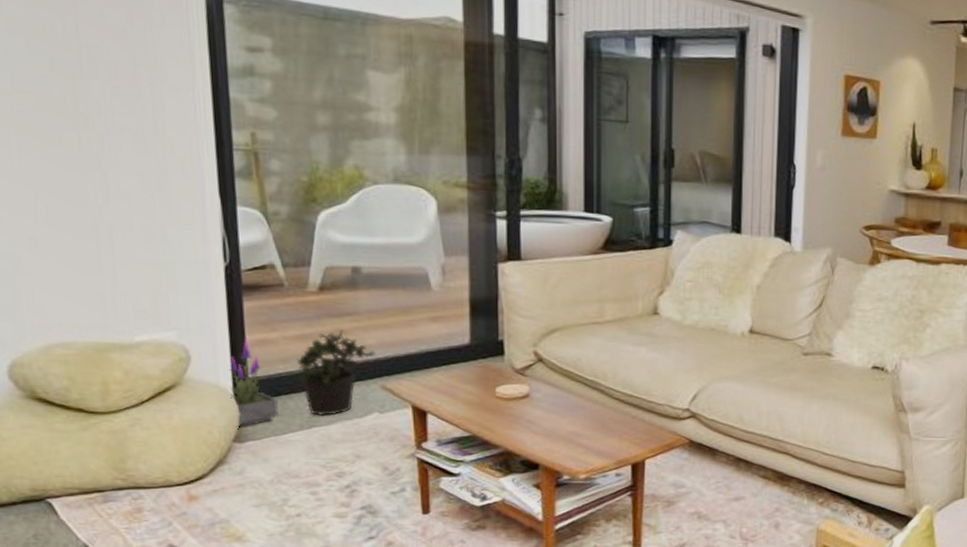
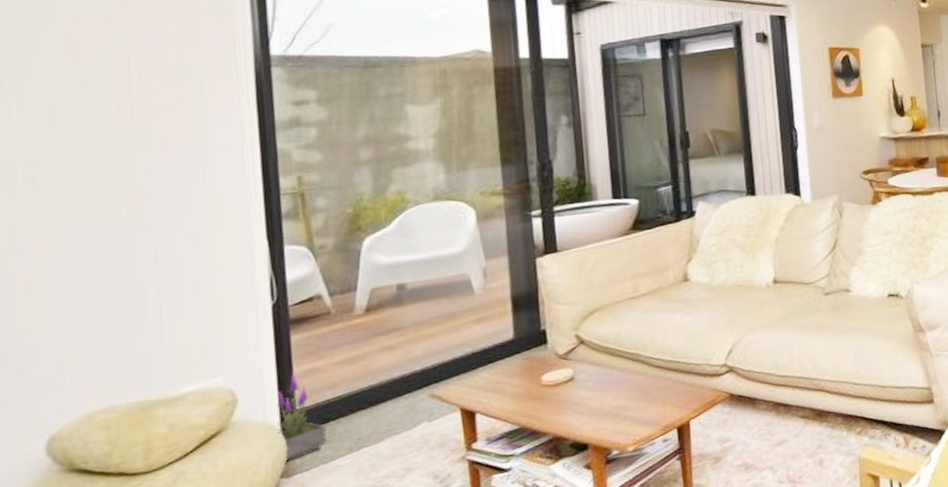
potted plant: present [296,329,375,416] -> none [344,346,422,436]

